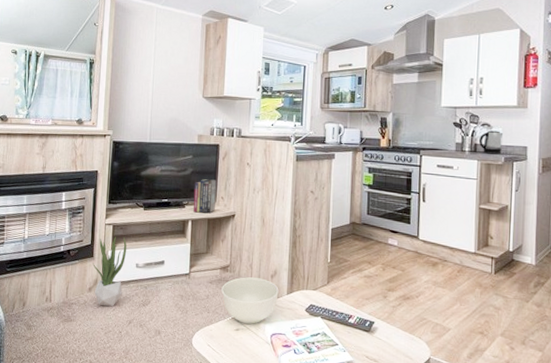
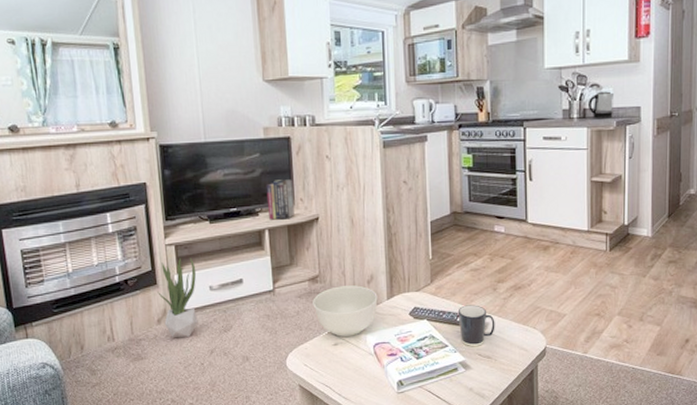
mug: none [349,308,384,349] -> present [457,305,495,347]

